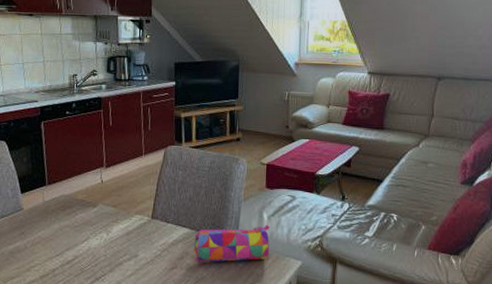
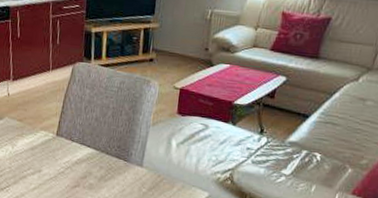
pencil case: present [193,224,270,263] -> none [97,151,178,187]

